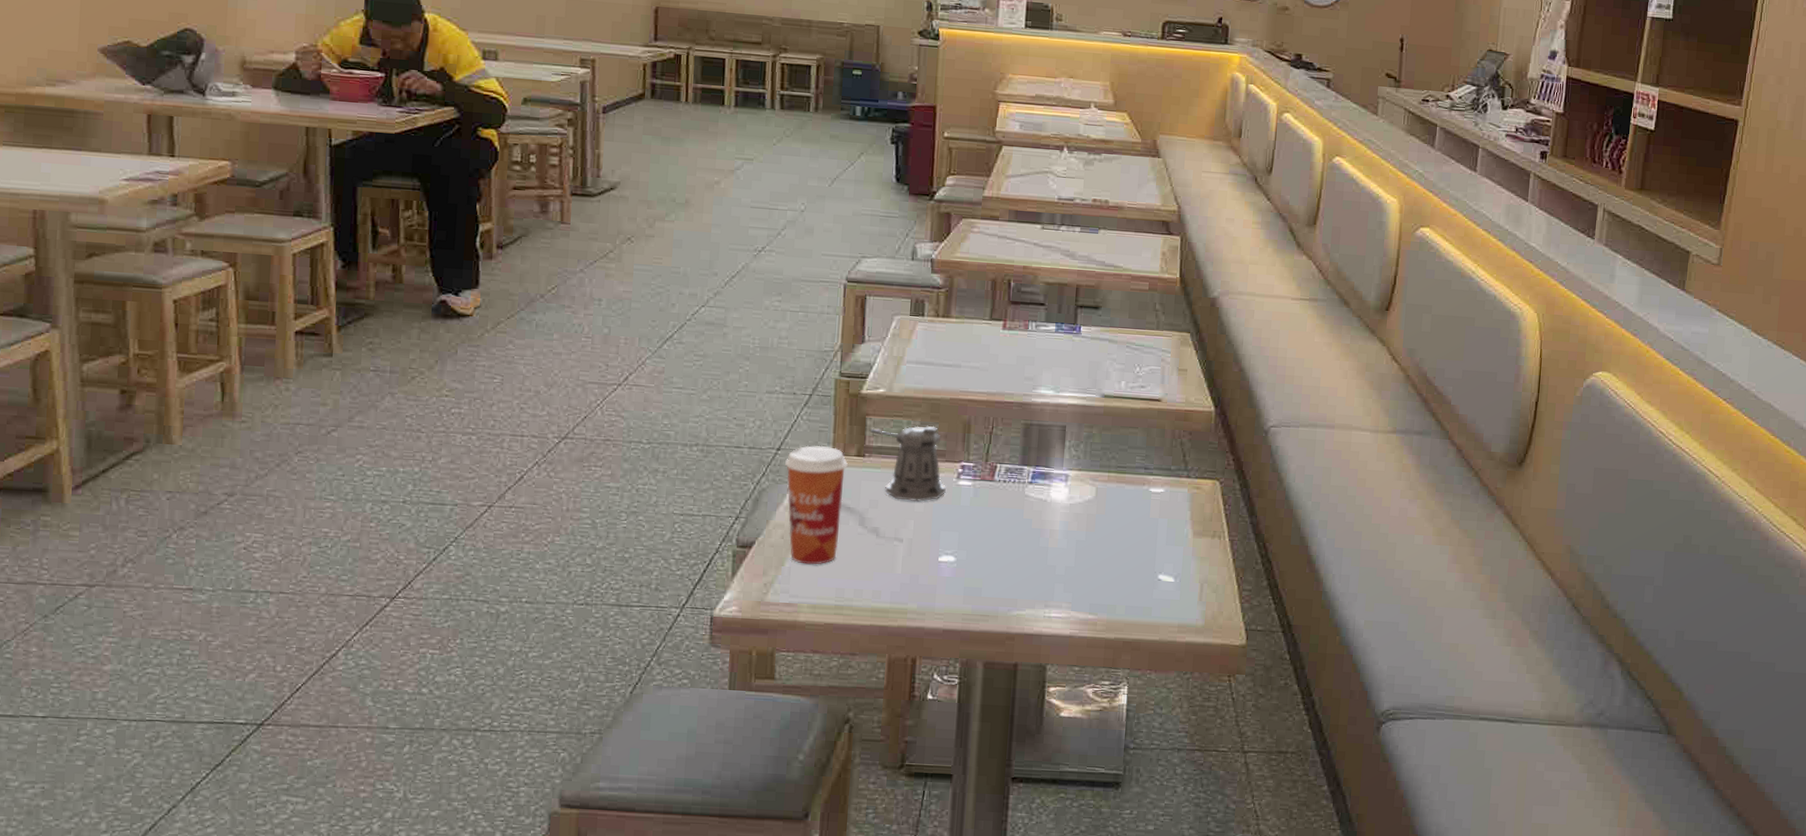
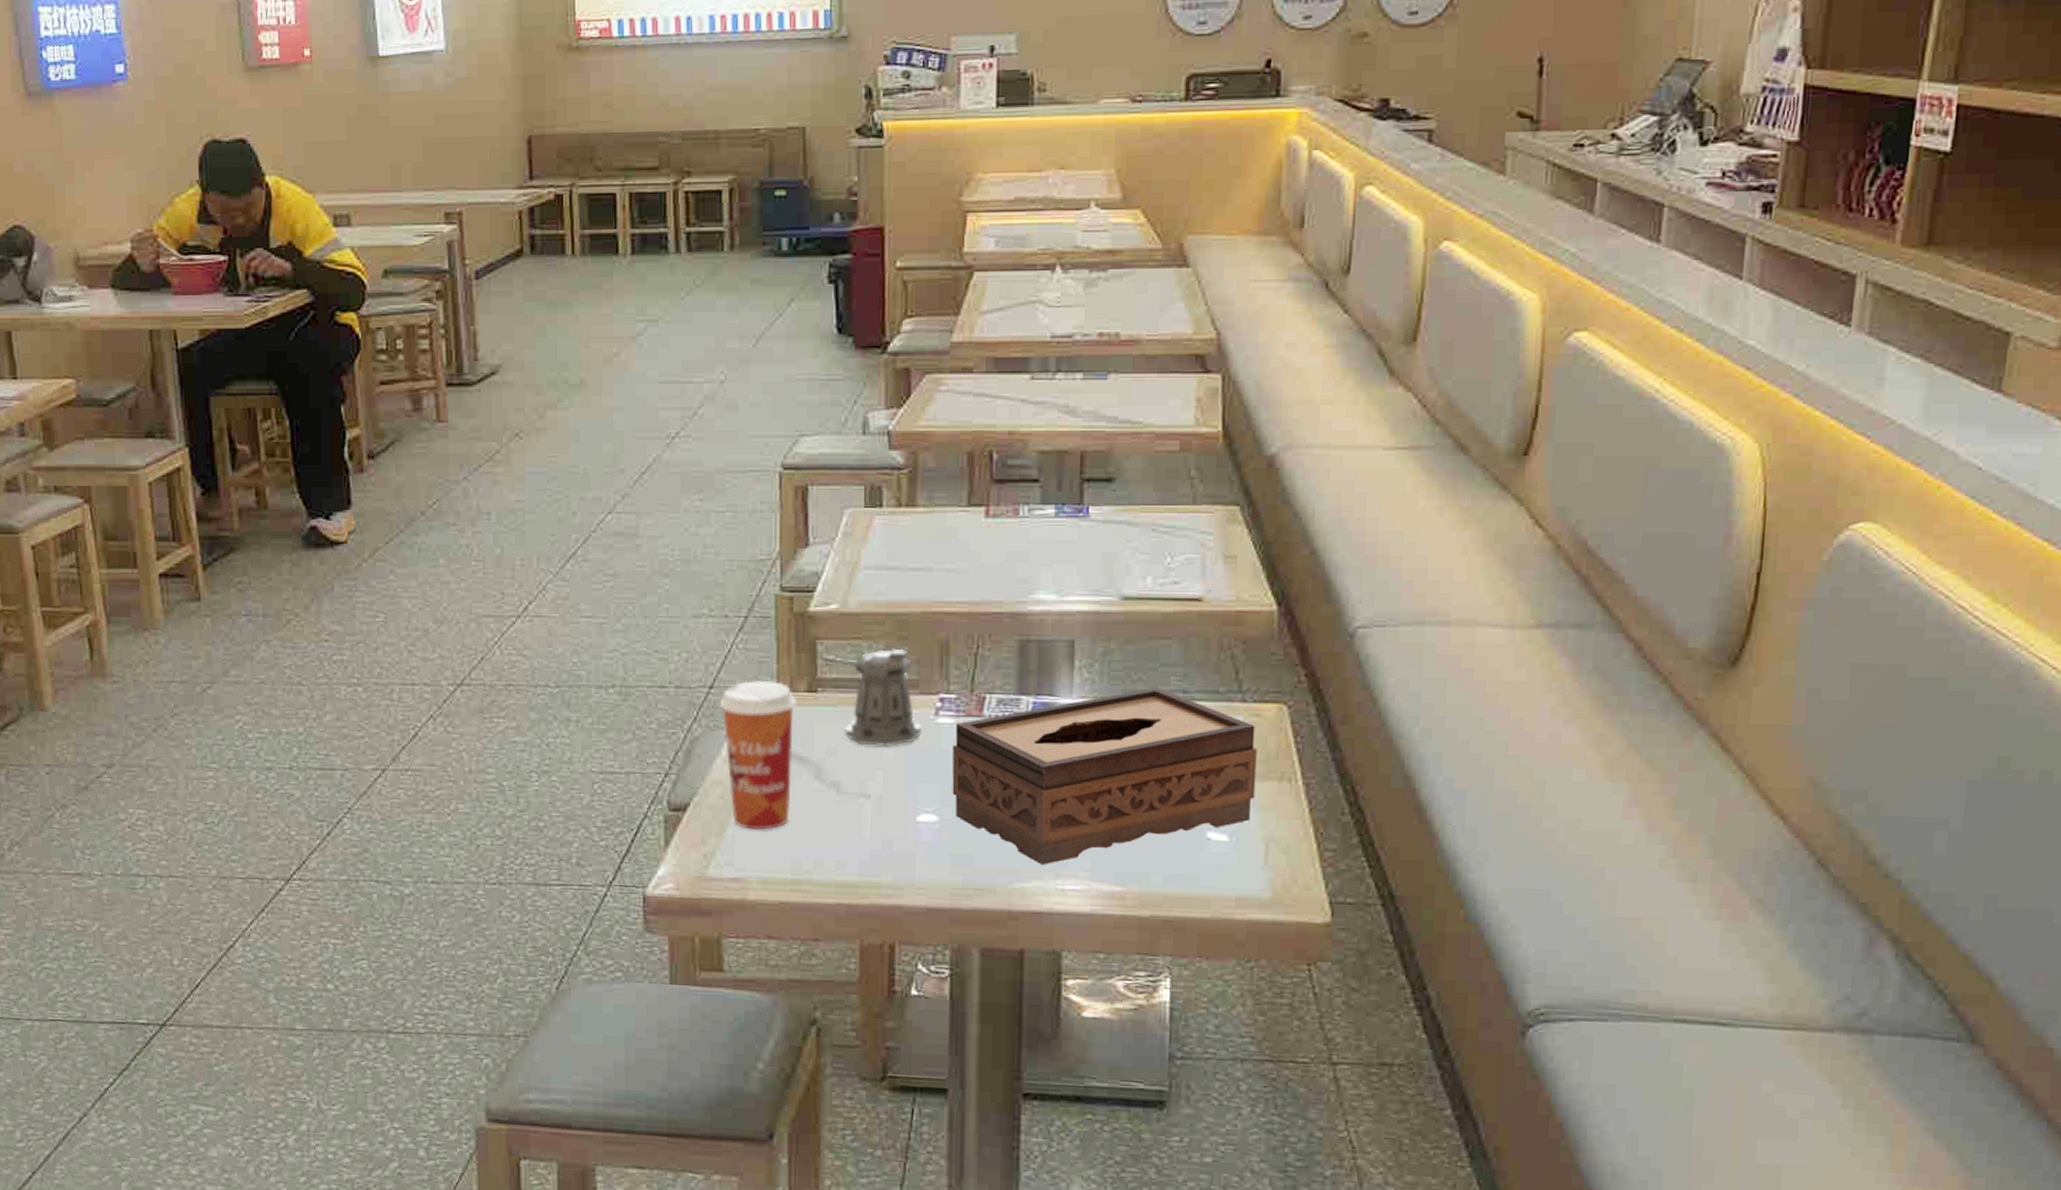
tissue box: none [967,463,1197,598] -> present [952,686,1257,866]

